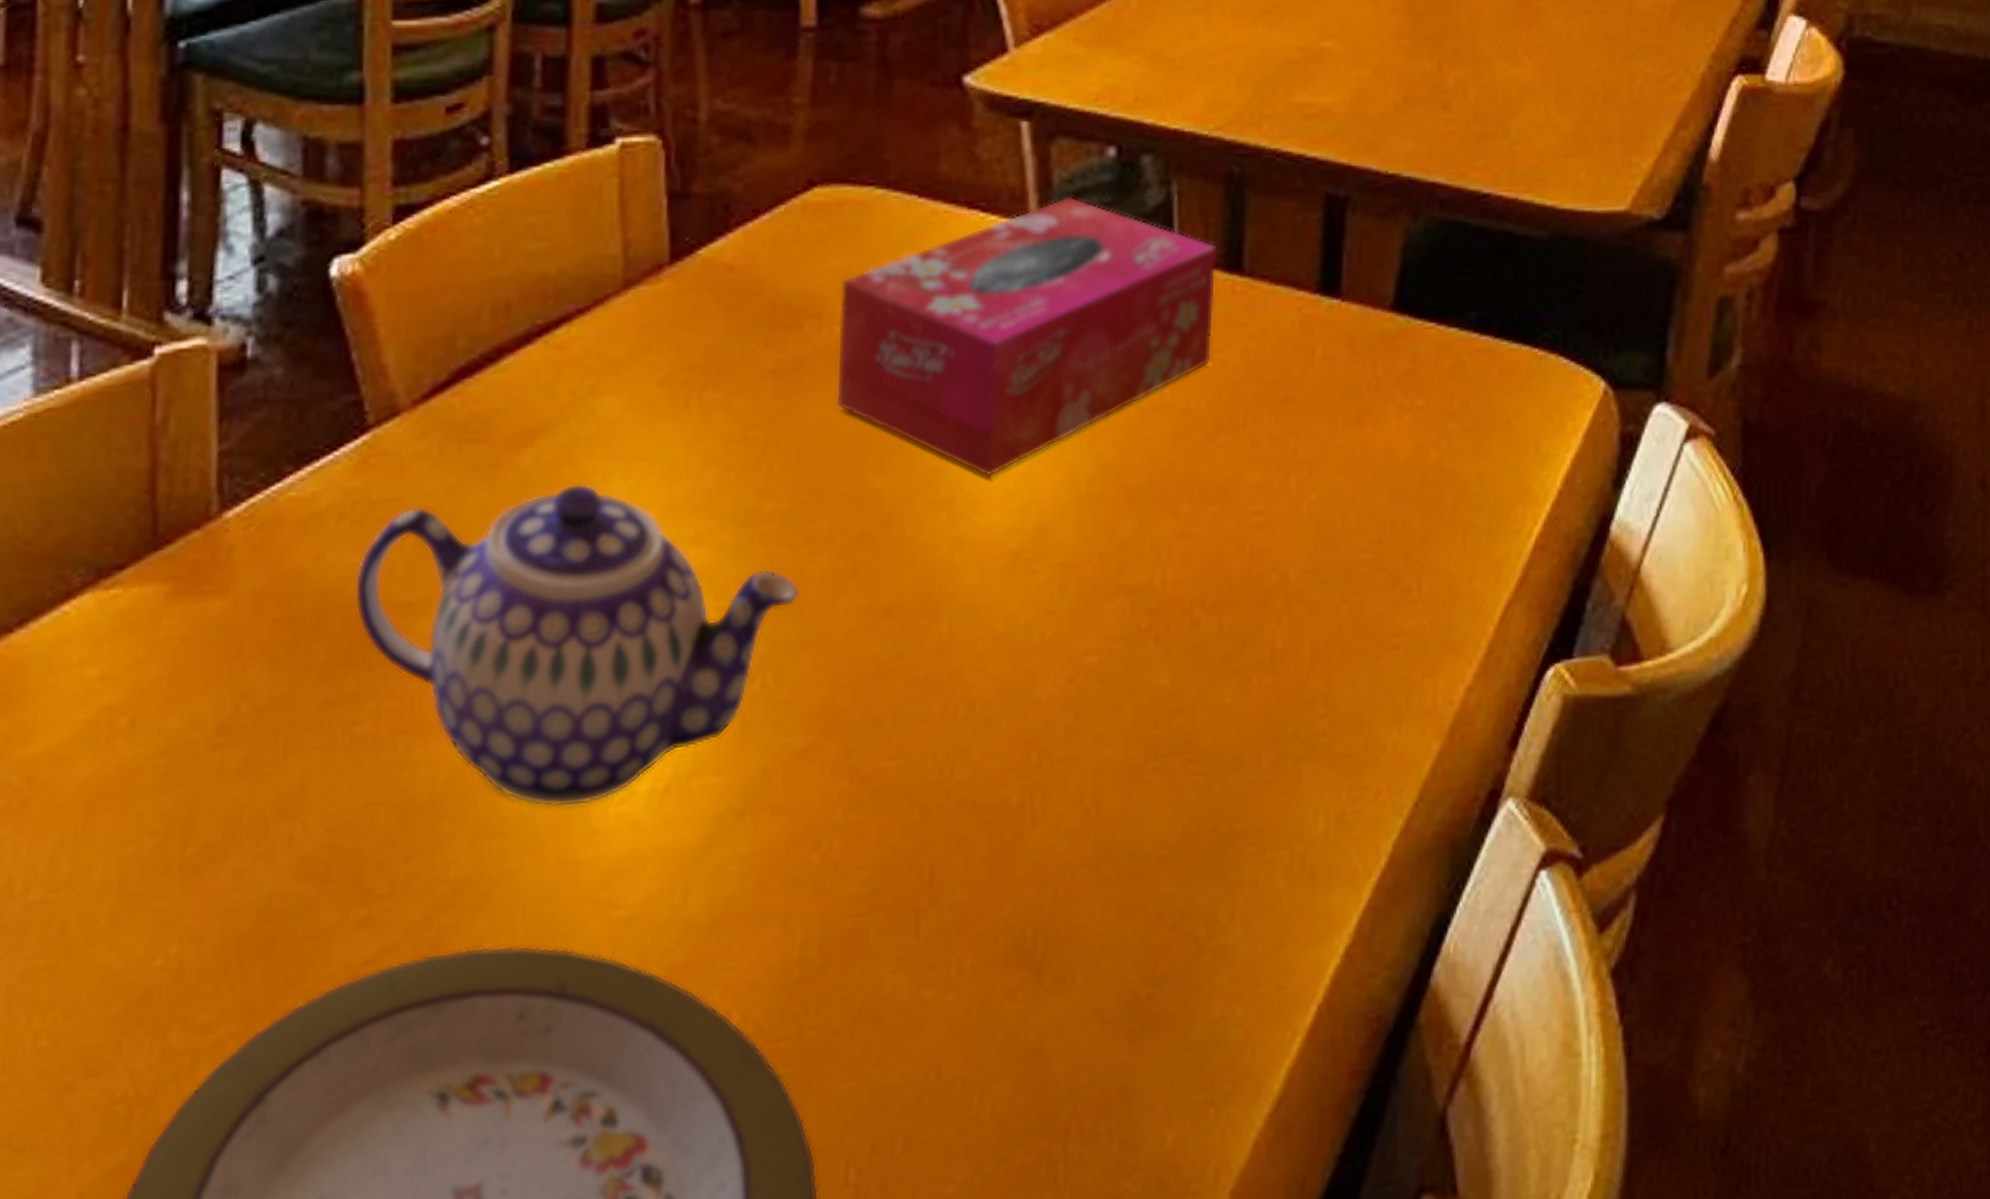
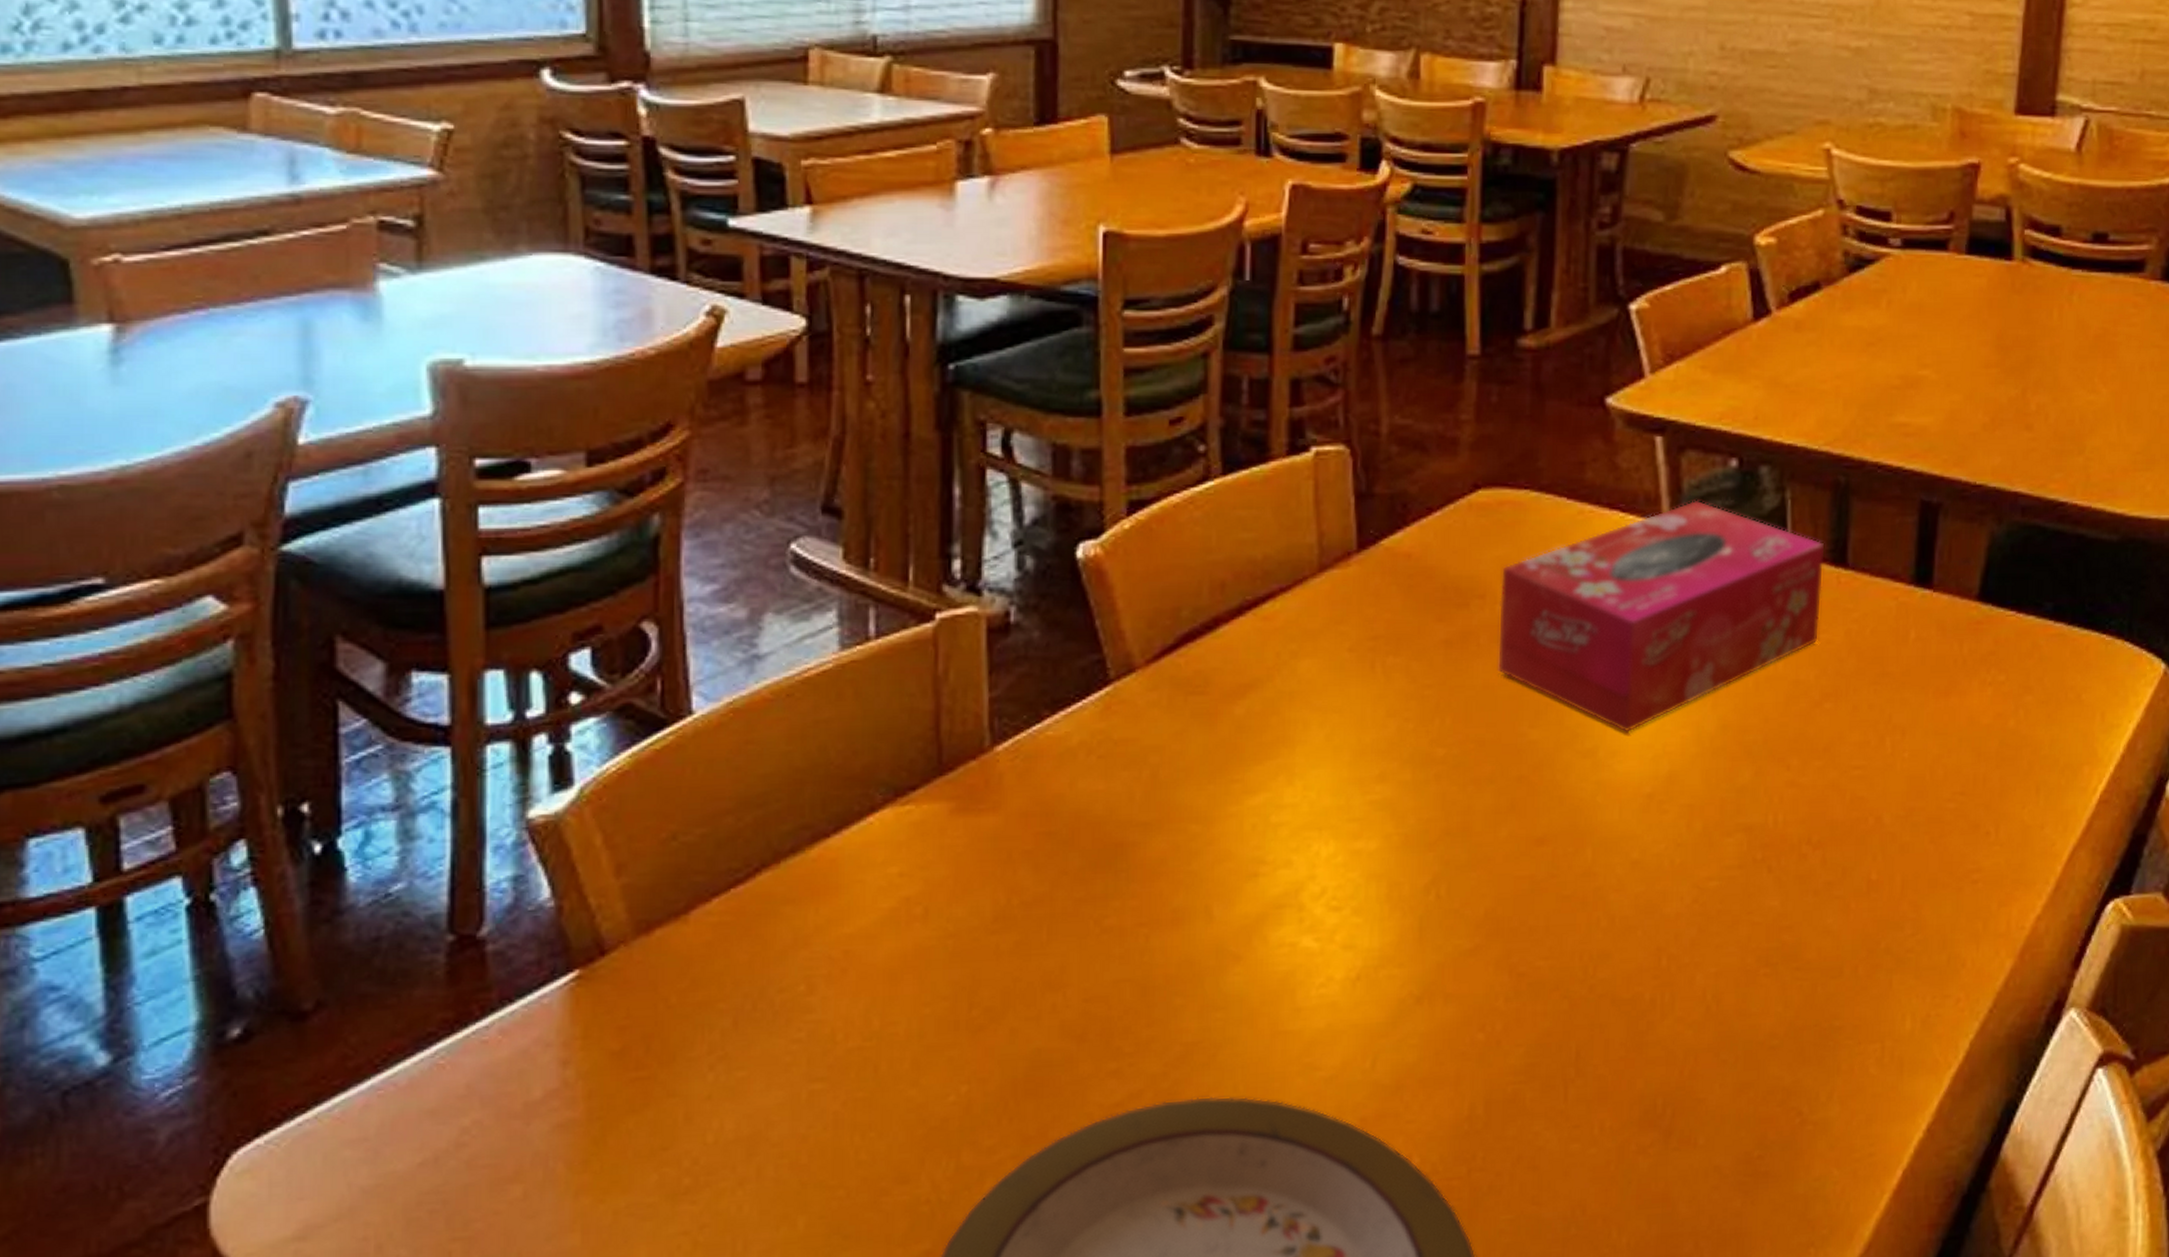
teapot: present [354,483,799,808] -> none [1101,729,1467,990]

